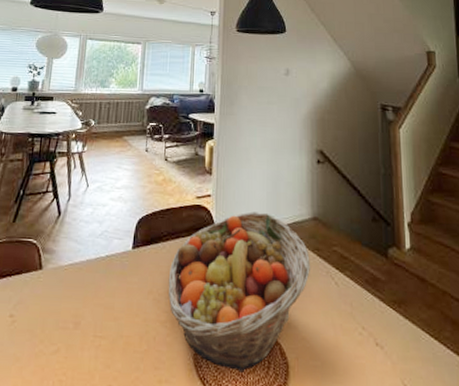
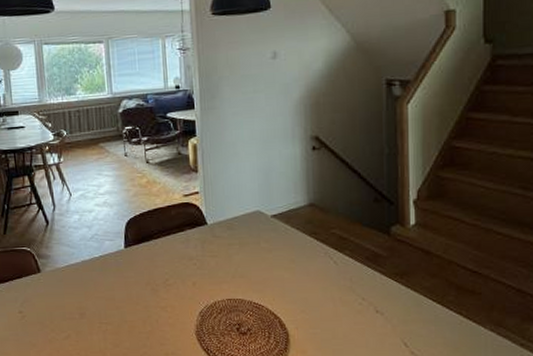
fruit basket: present [168,212,311,373] -> none [164,203,309,343]

